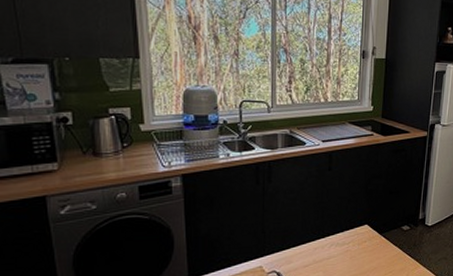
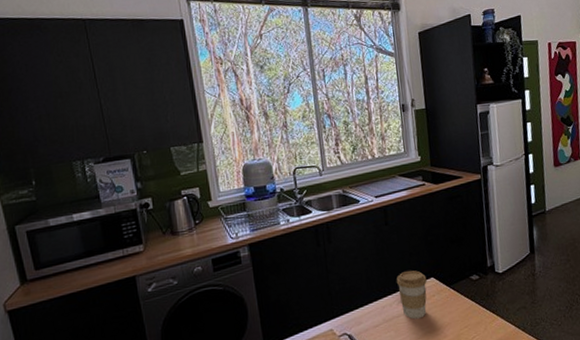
coffee cup: none [331,216,361,262] -> present [396,270,427,319]

